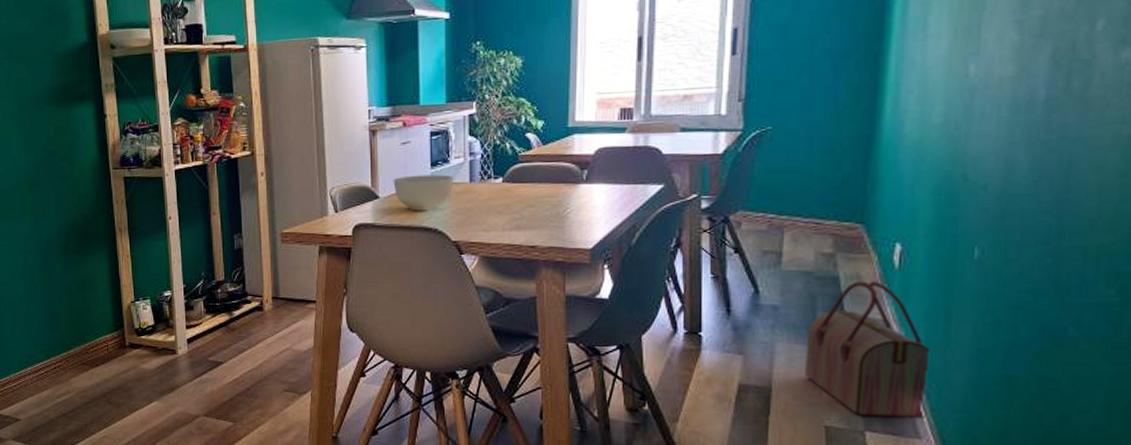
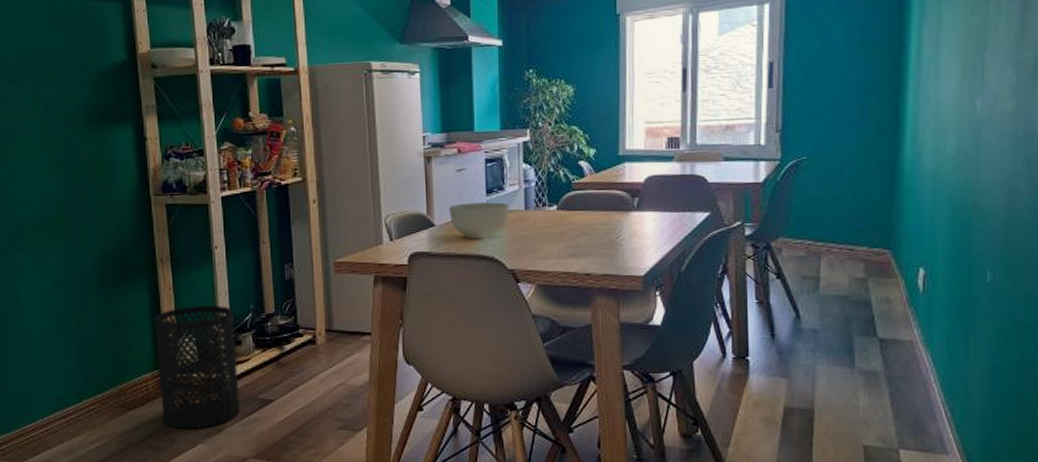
trash can: none [114,272,192,387] -> present [154,305,240,429]
handbag: present [805,281,934,418] -> none [844,304,956,434]

